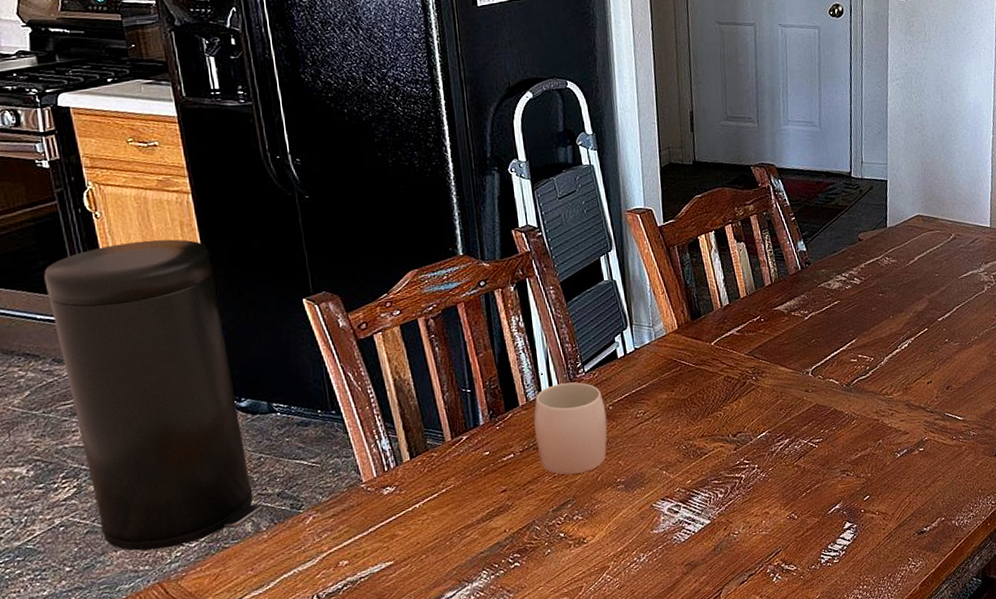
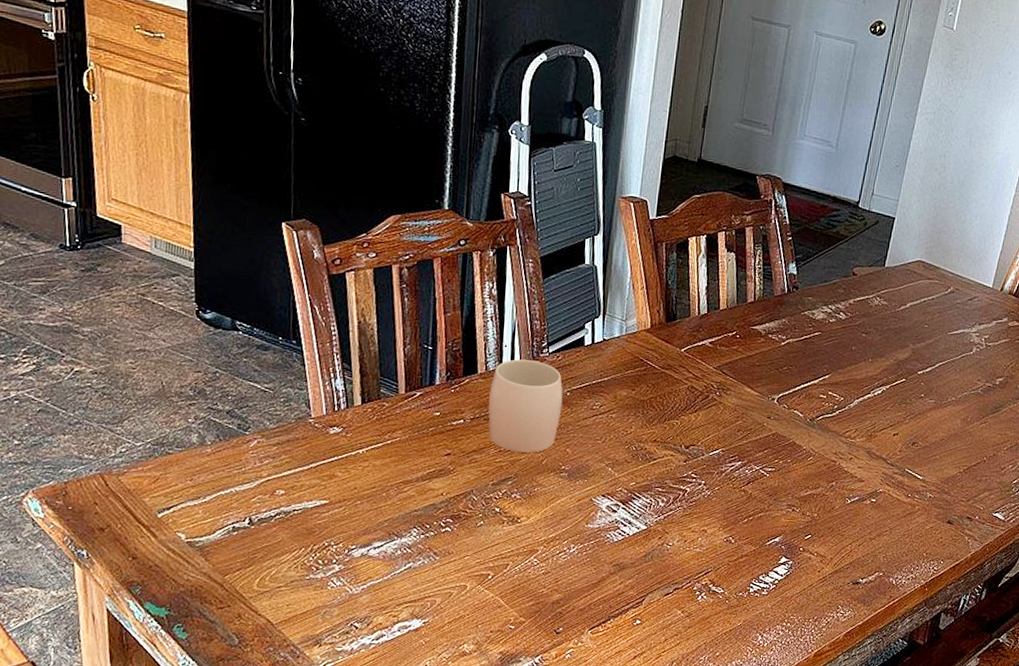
pedal bin: present [44,239,263,551] -> none [34,130,211,442]

